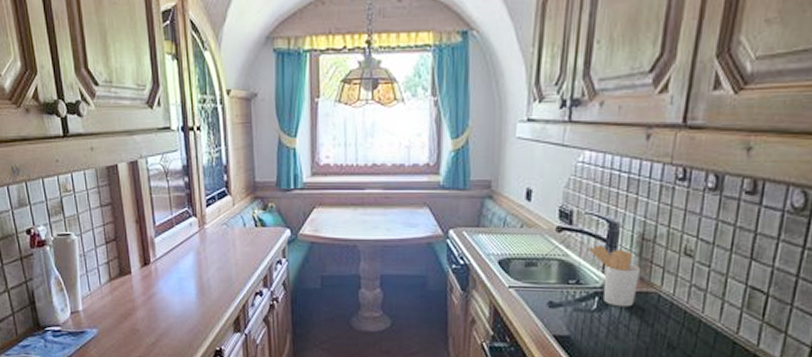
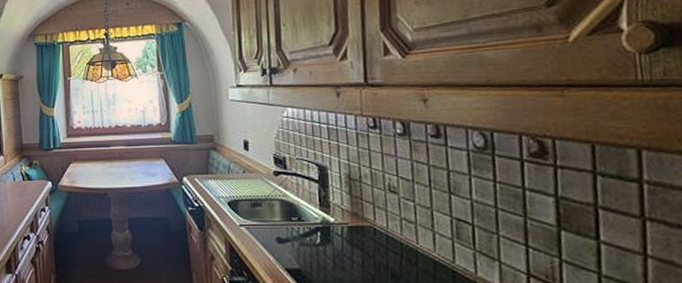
utensil holder: present [588,246,641,307] -> none [304,186,354,241]

